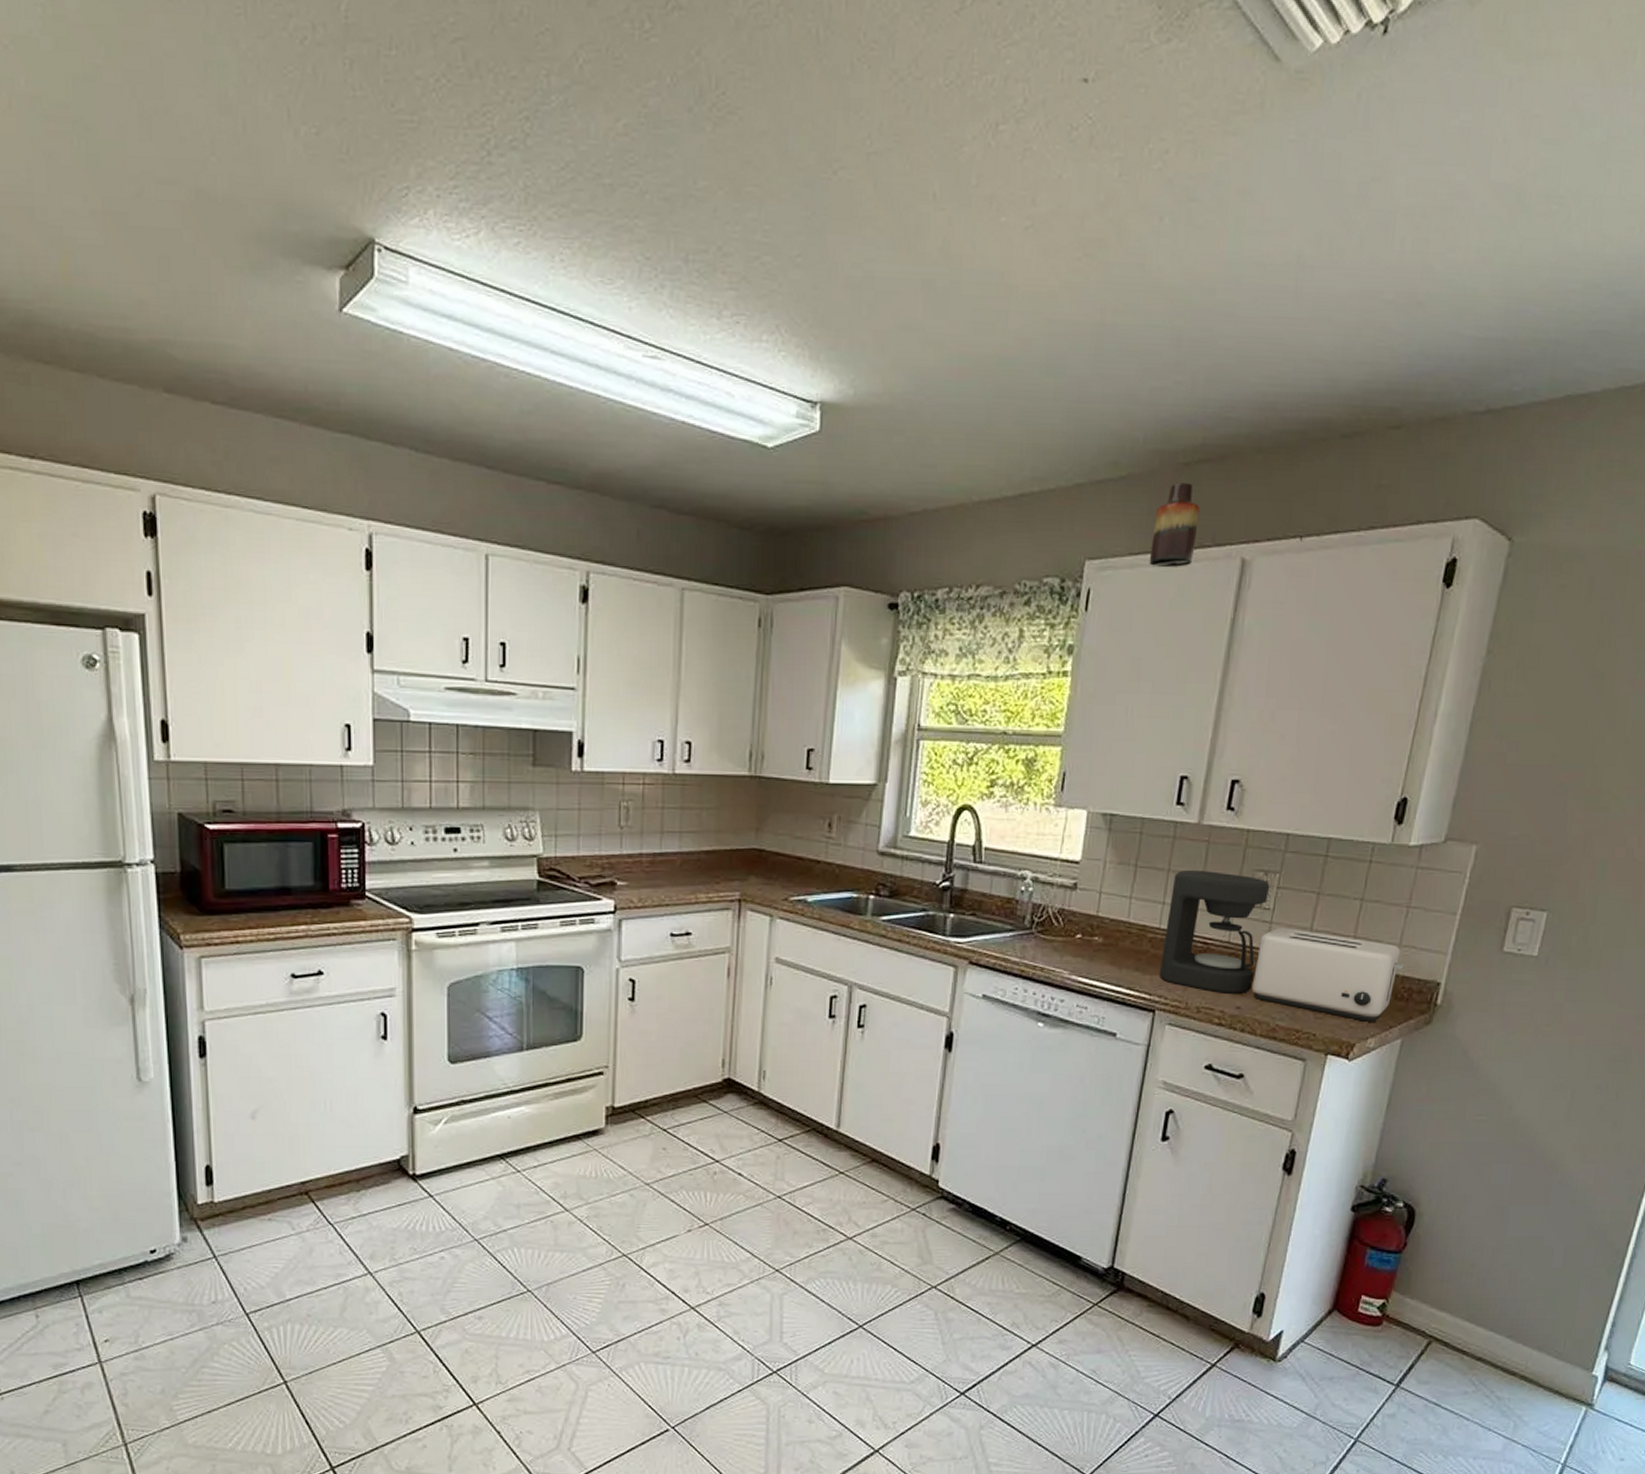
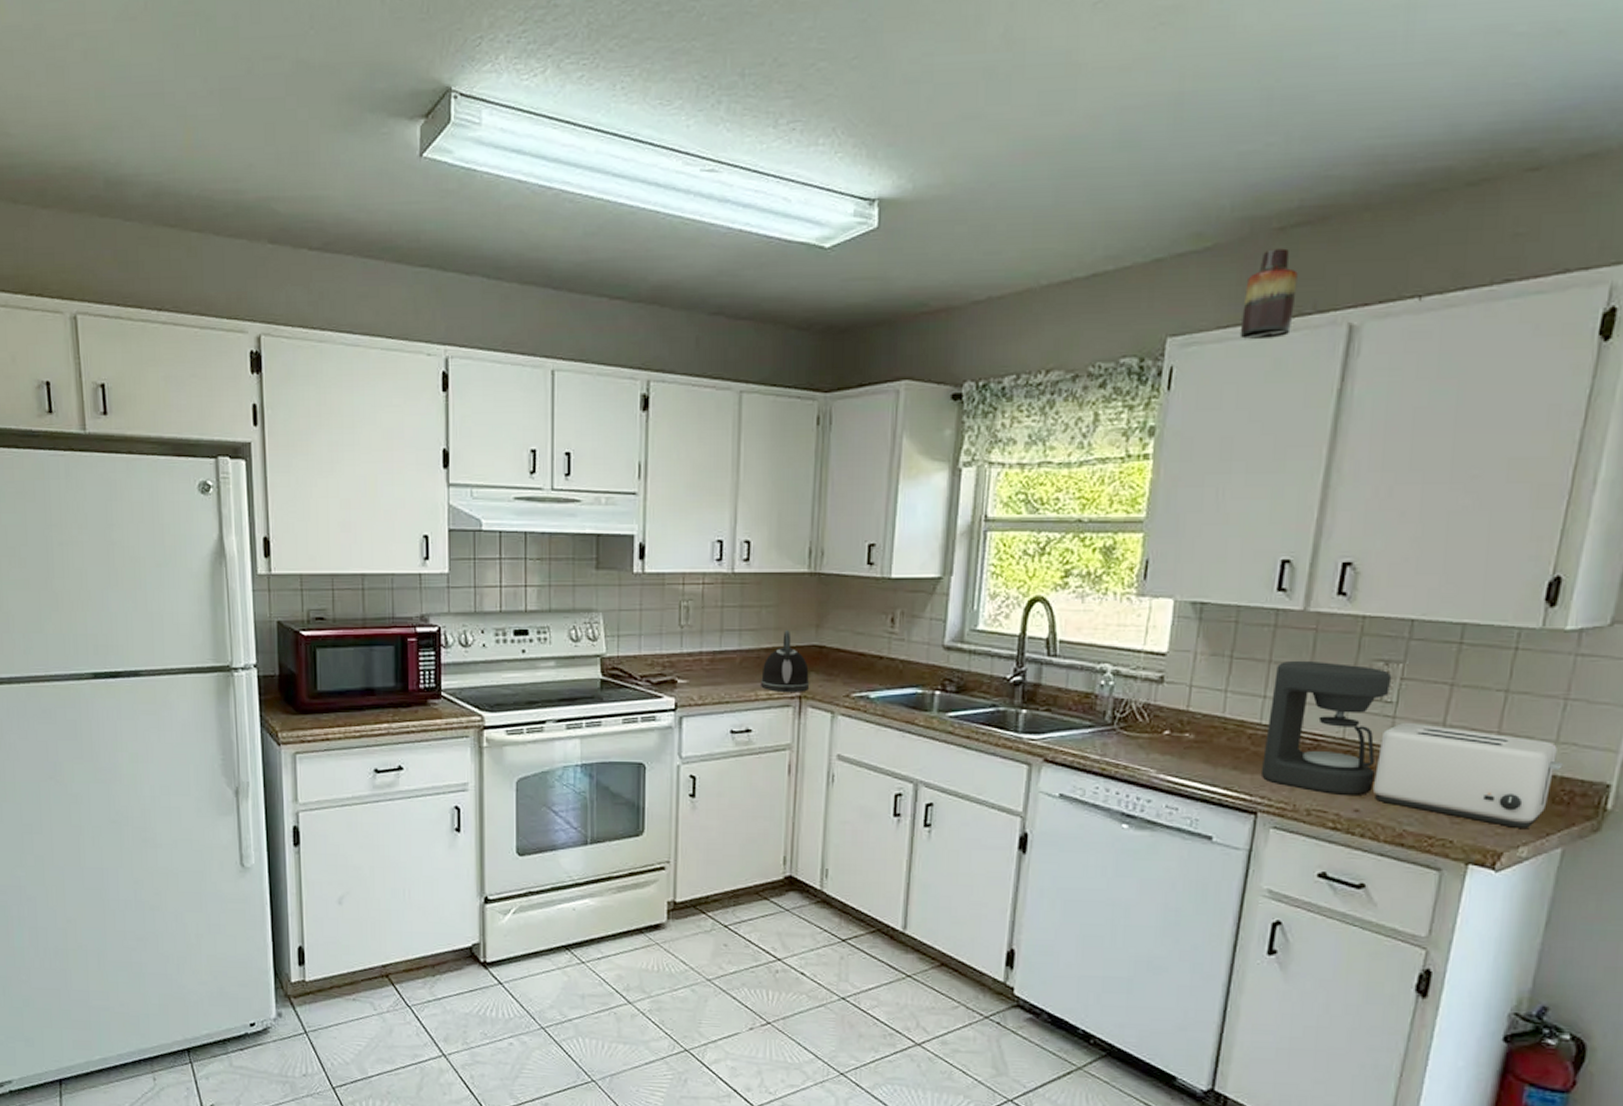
kettle: none [700,833,750,895] -> present [760,630,810,692]

